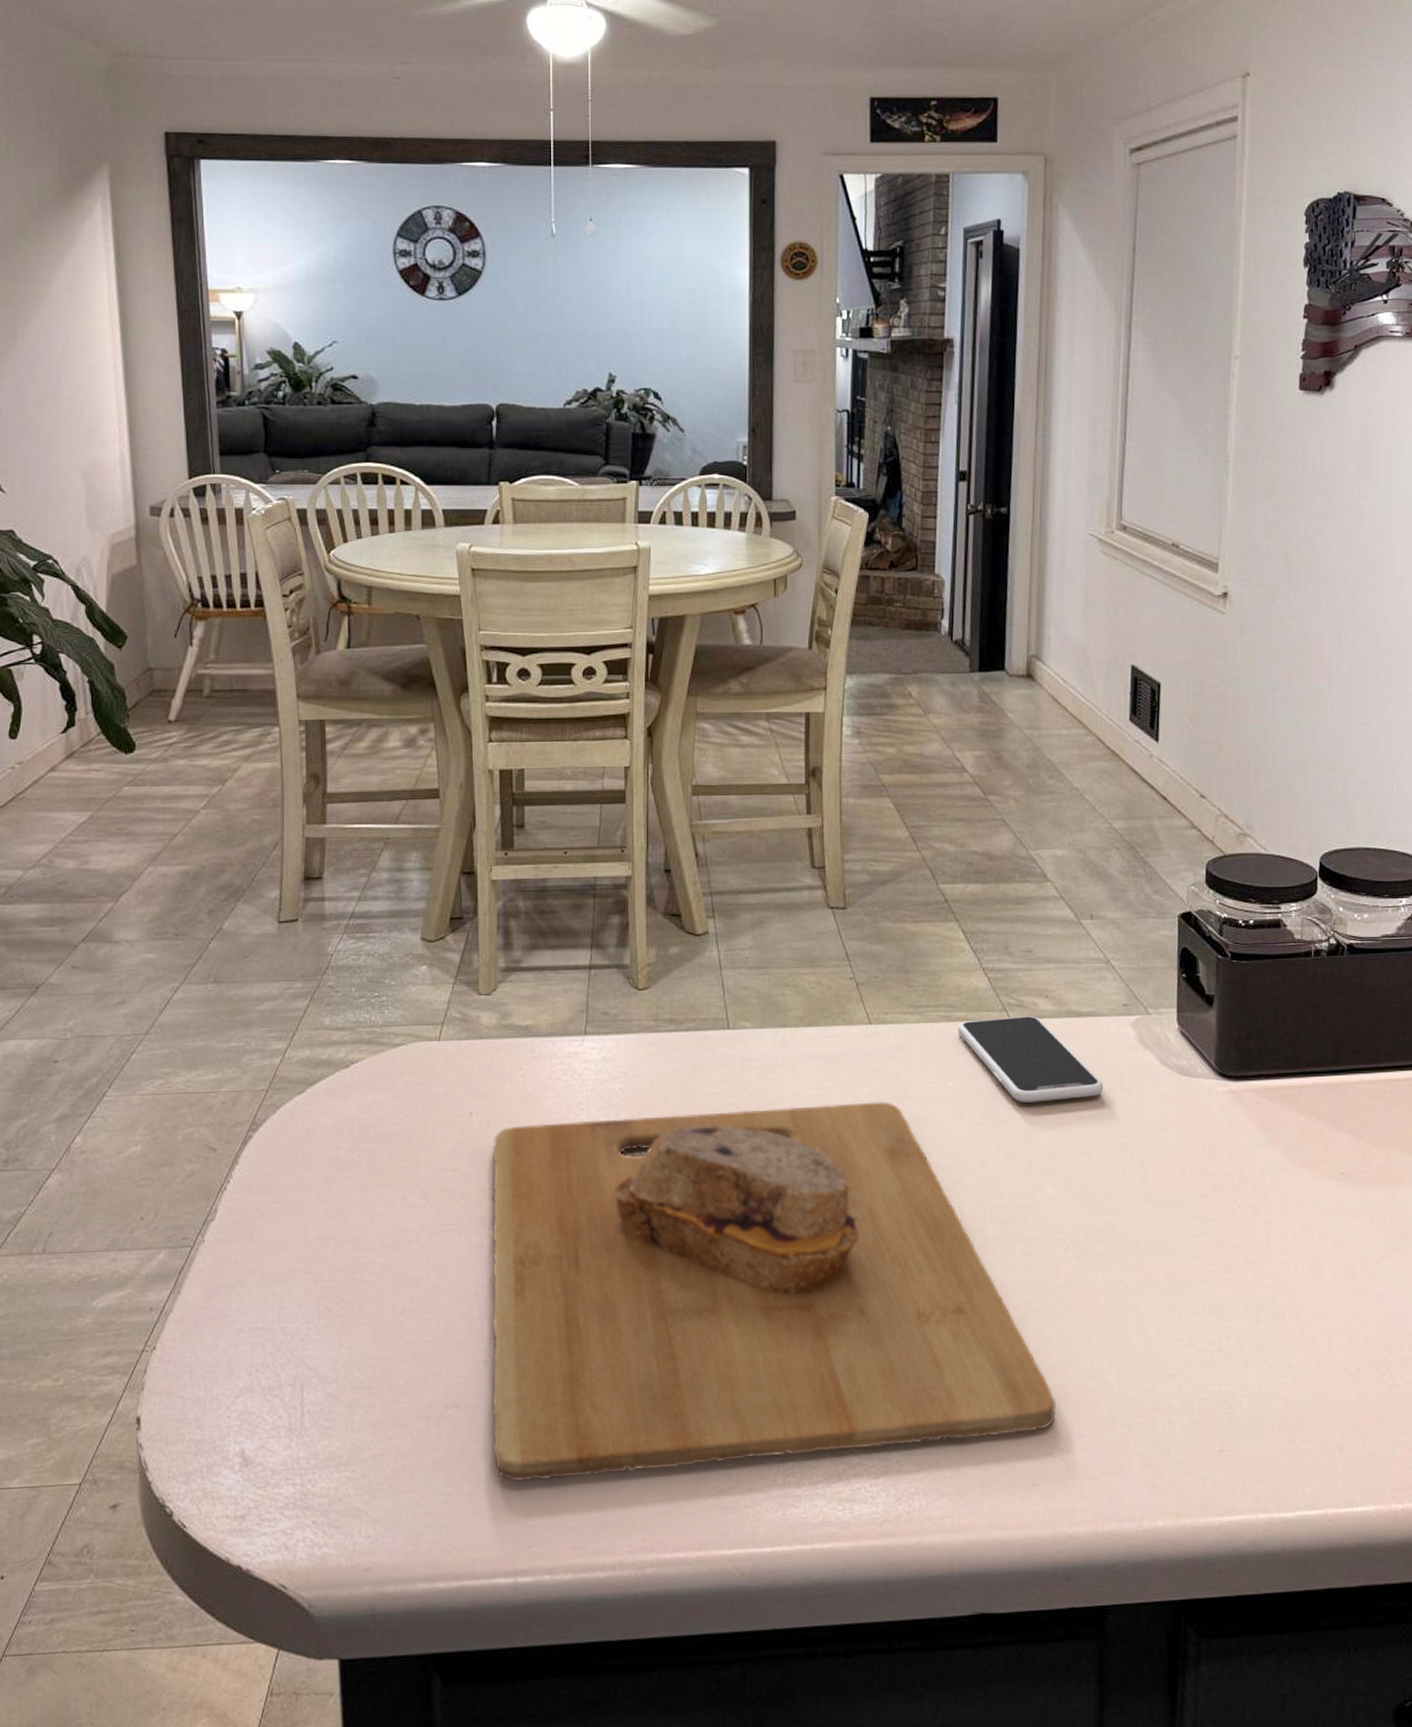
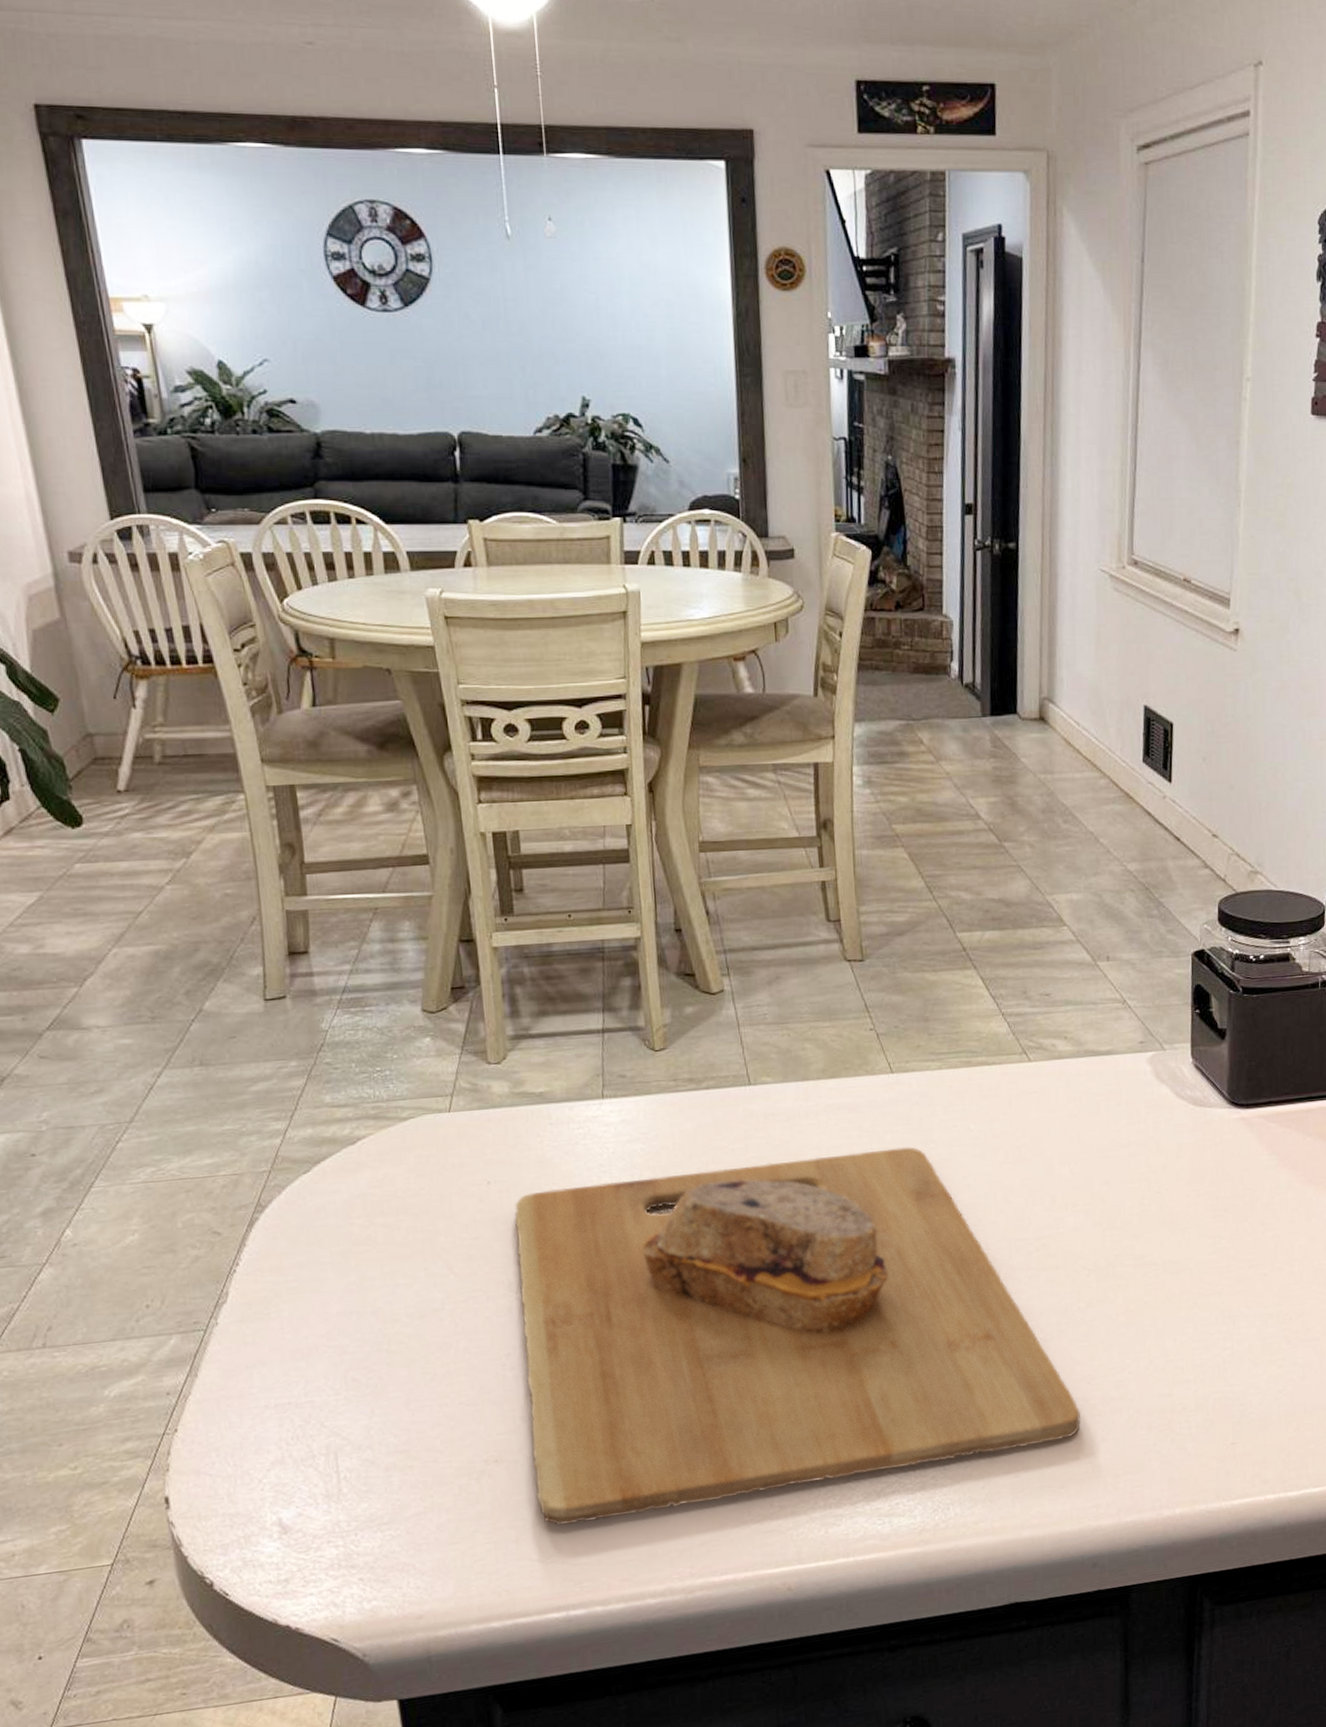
smartphone: present [957,1016,1104,1103] -> none [979,1057,1122,1140]

